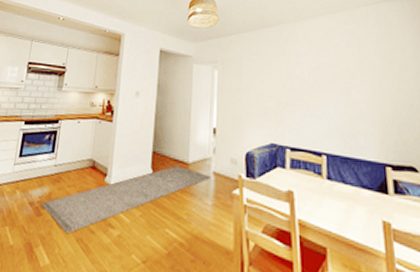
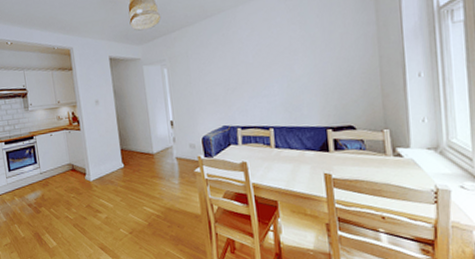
rug: present [42,166,211,234] -> none [38,157,174,223]

